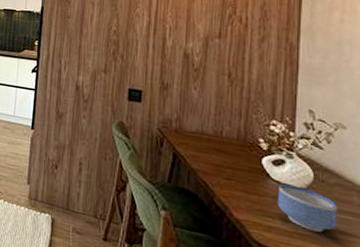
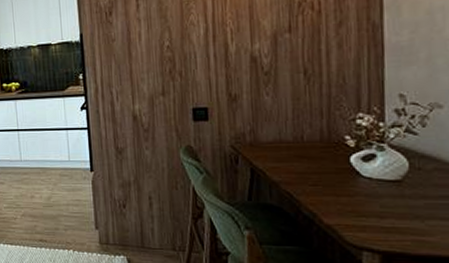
bowl: present [277,184,337,233] -> none [370,178,437,222]

